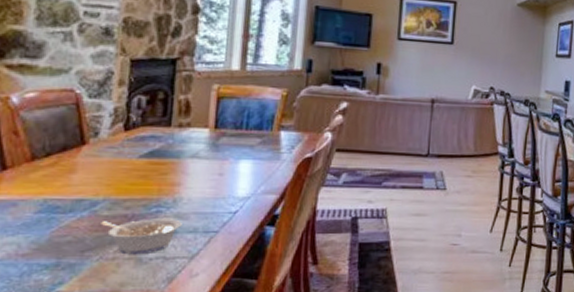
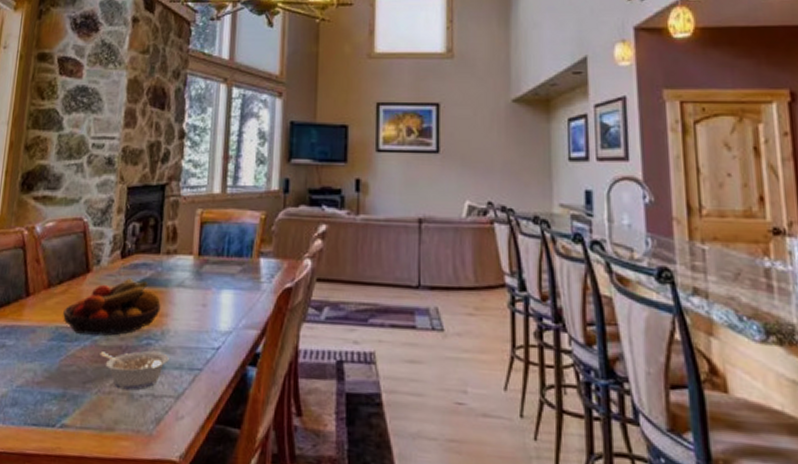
fruit bowl: none [53,149,173,206] -> present [63,277,161,336]

